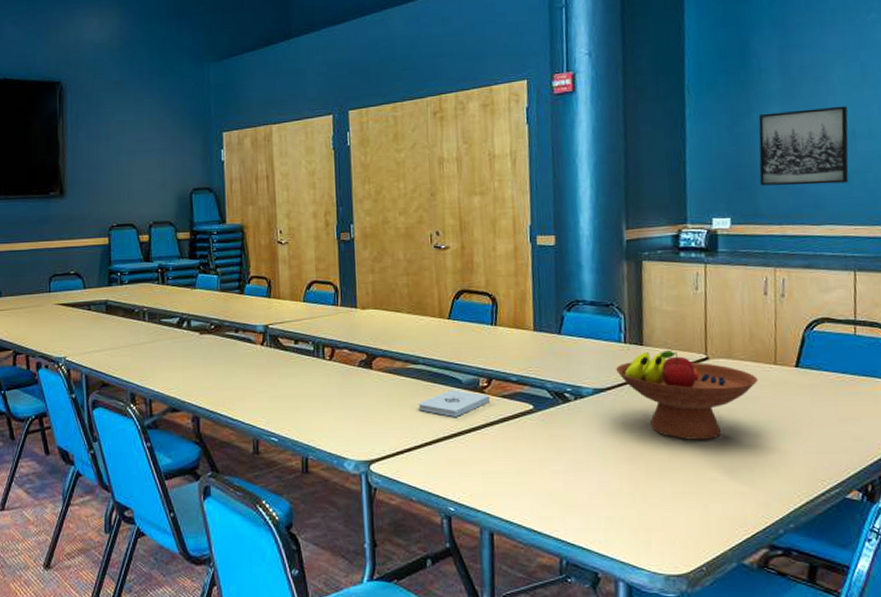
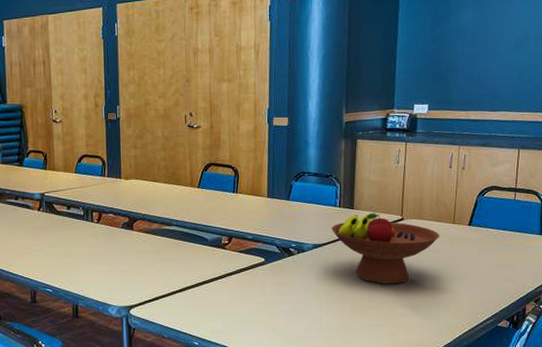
notepad: present [418,390,490,417] -> none [171,247,230,269]
wall art: present [758,106,849,186] -> none [453,12,525,78]

